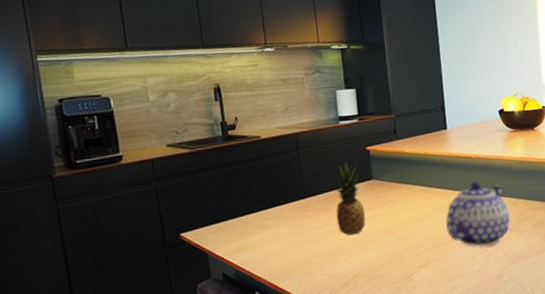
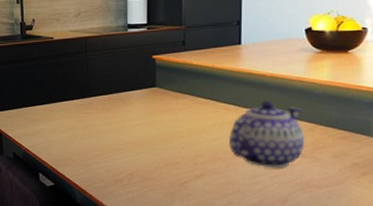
fruit: present [336,162,366,235] -> none [117,68,145,137]

